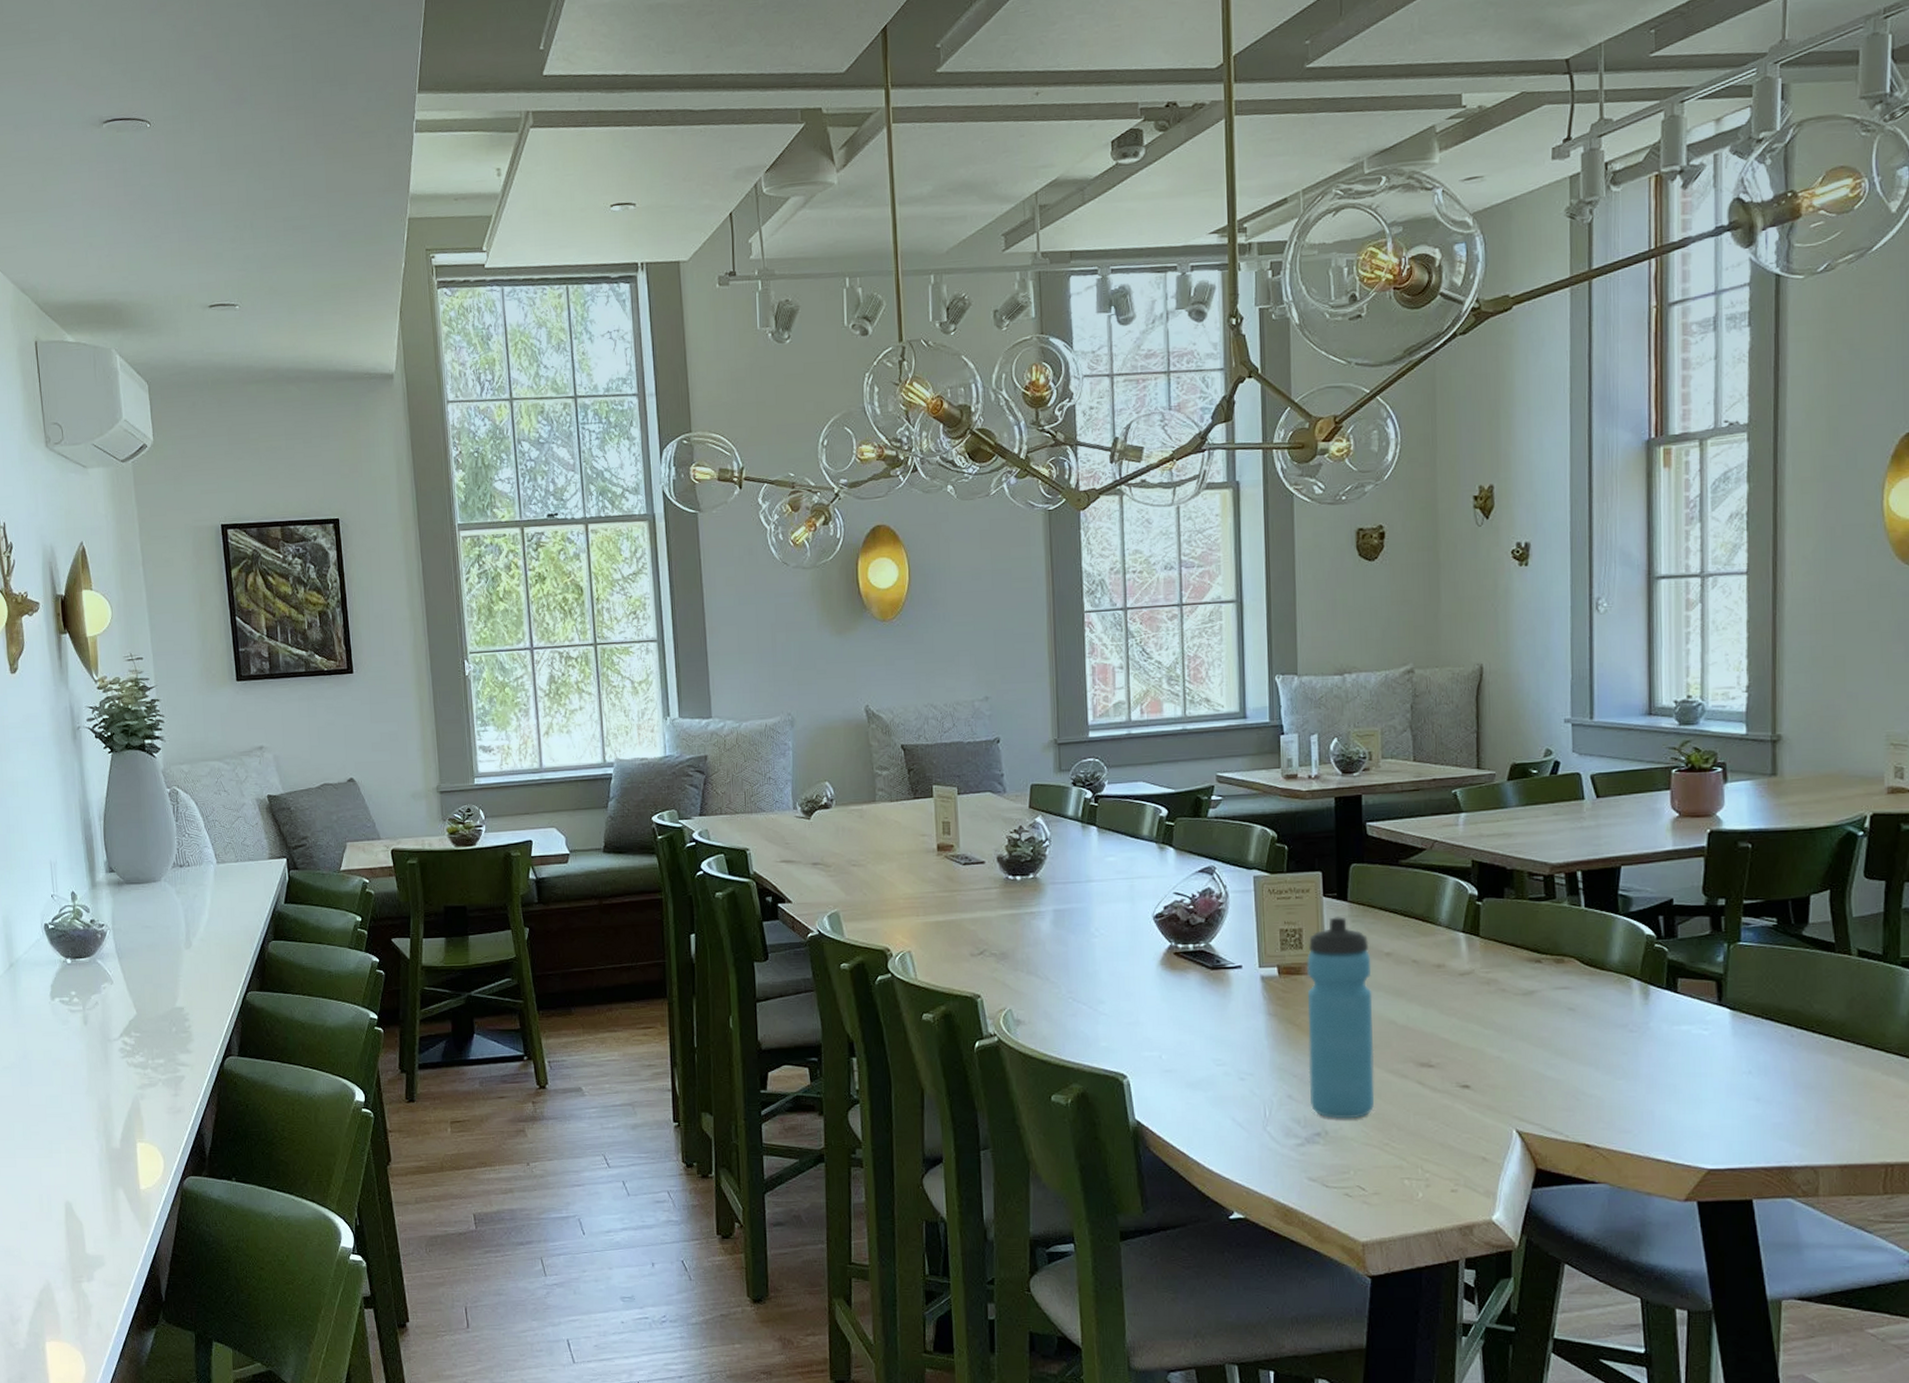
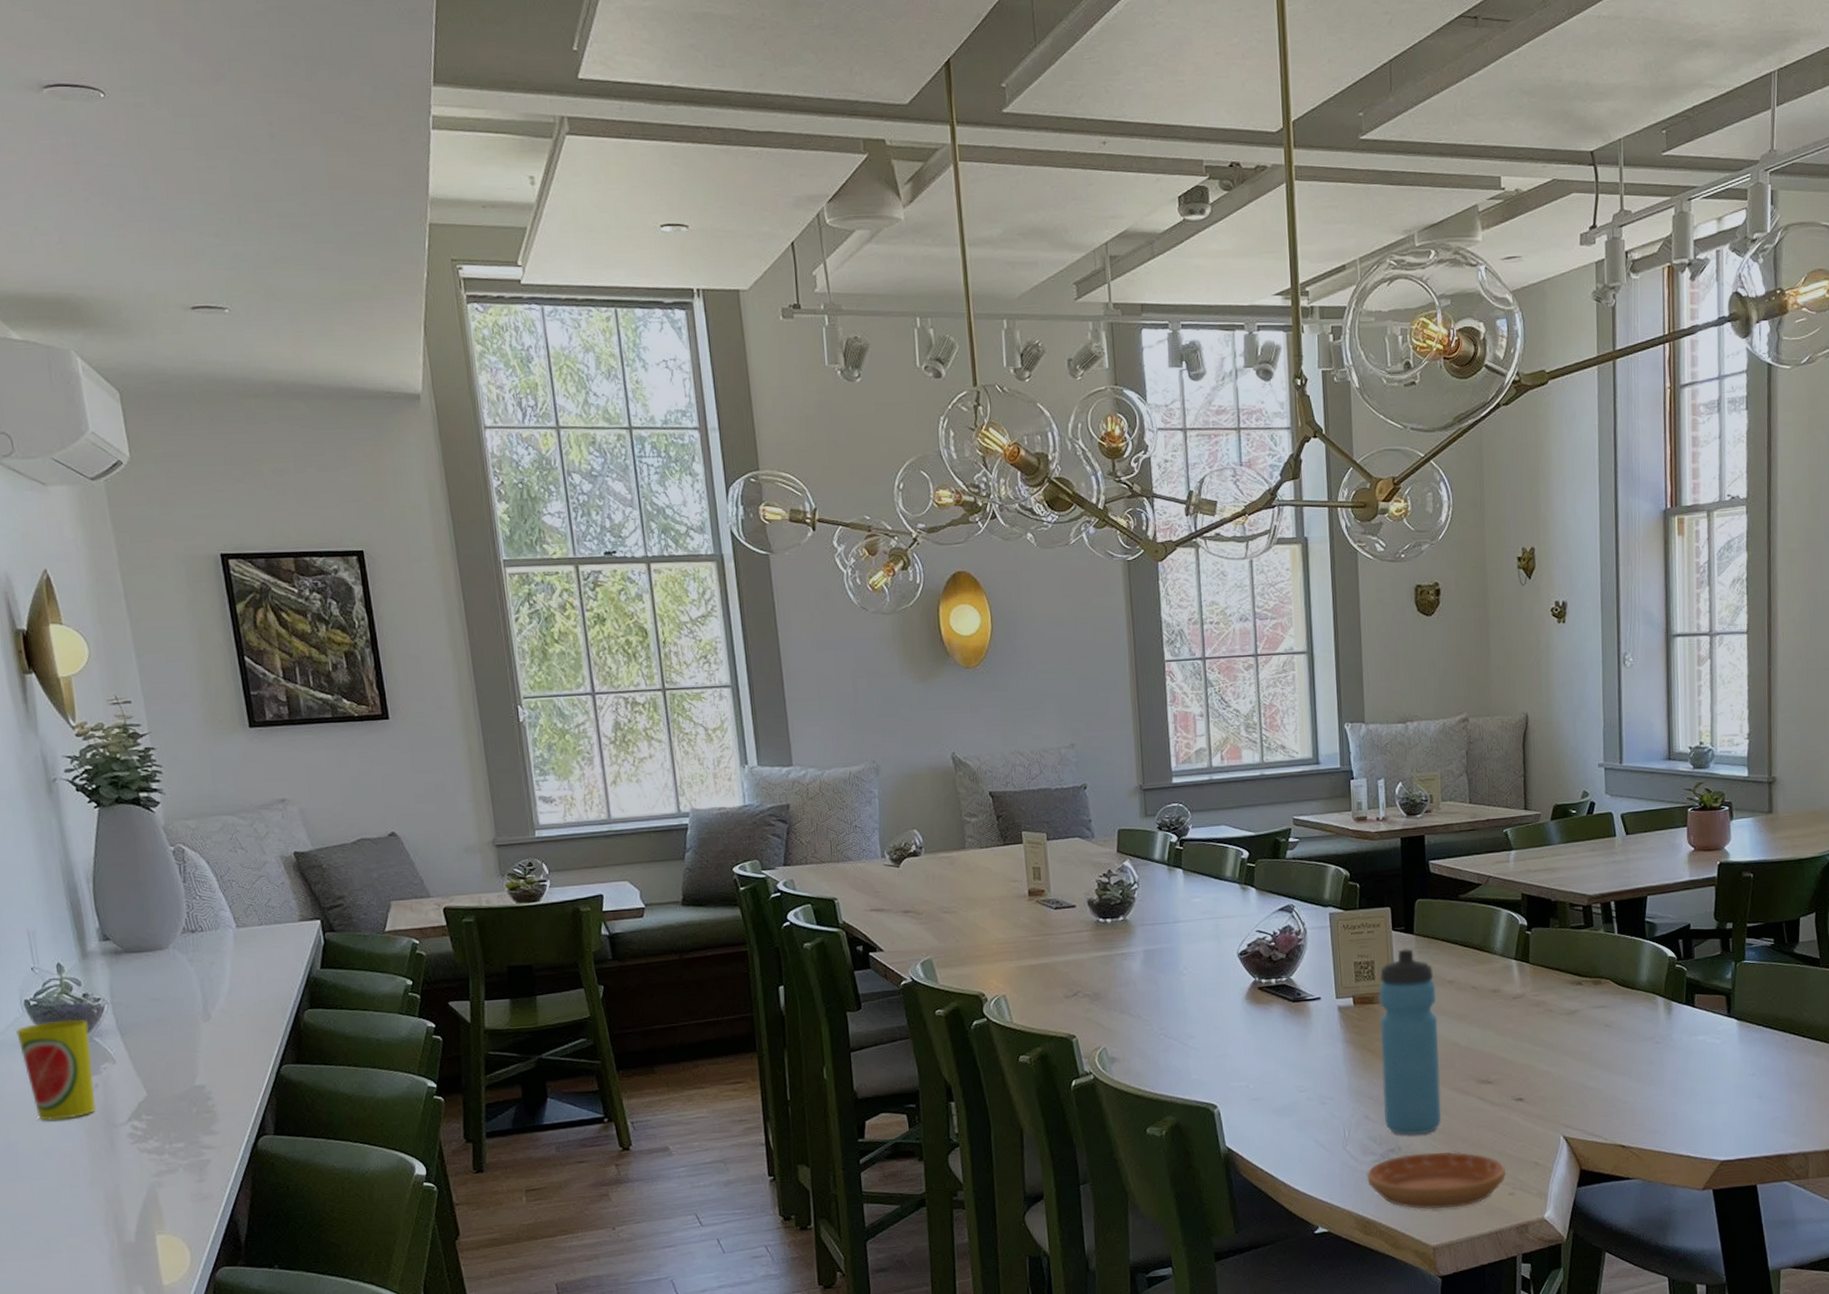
cup: none [37,943,96,1034] -> present [16,1020,97,1121]
saucer: none [1288,1139,1449,1202] -> present [1366,1152,1507,1210]

